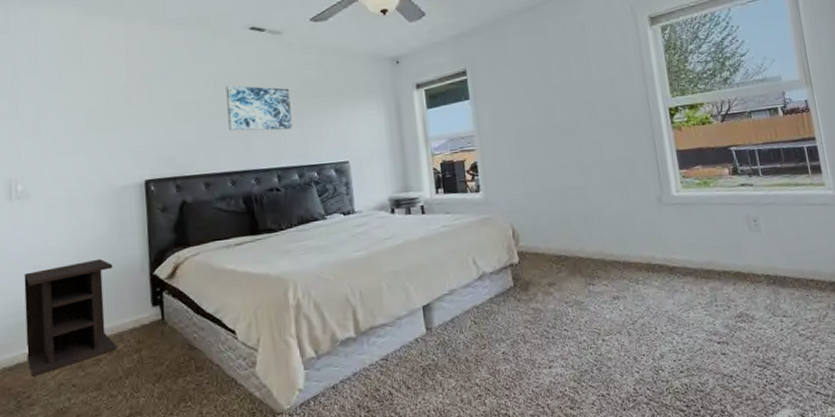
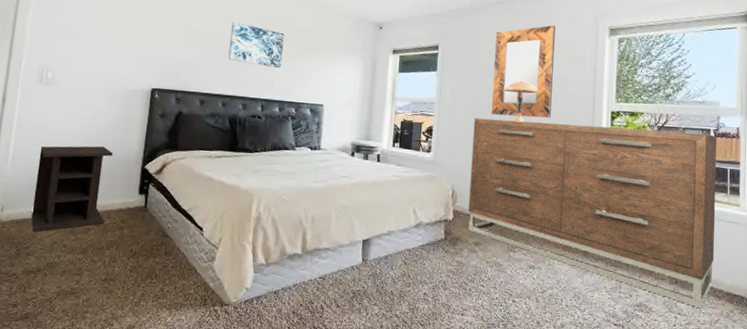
dresser: none [521,113,813,306] -> present [468,118,718,309]
home mirror: none [526,24,605,136] -> present [491,25,556,118]
table lamp: none [547,92,586,140] -> present [504,80,538,123]

